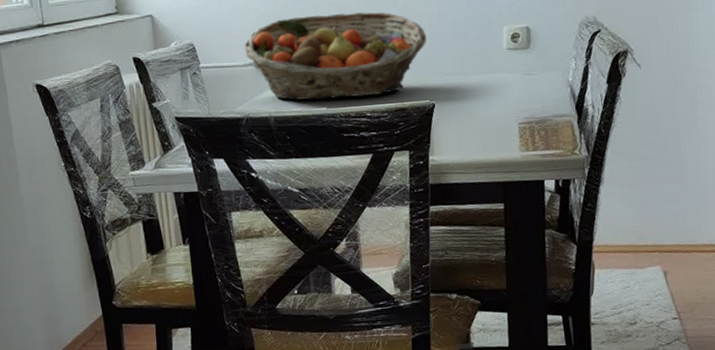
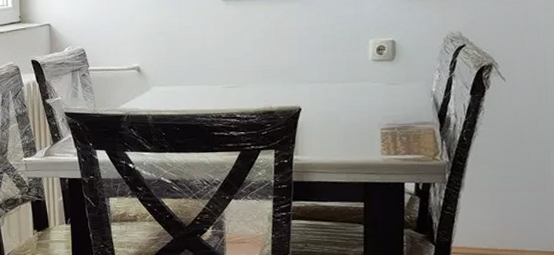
fruit basket: present [243,12,427,101] -> none [128,24,296,102]

